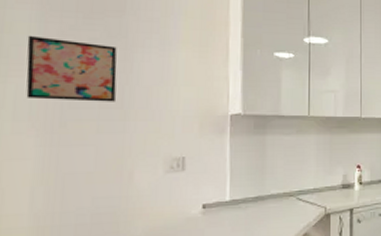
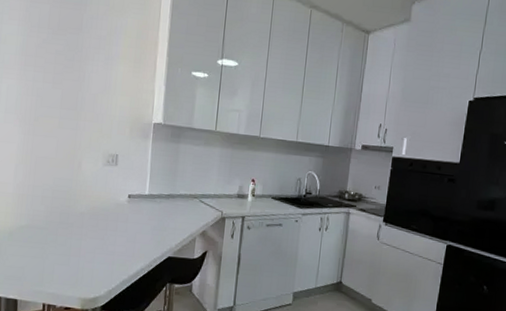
wall art: present [26,35,117,102] -> none [14,46,74,104]

